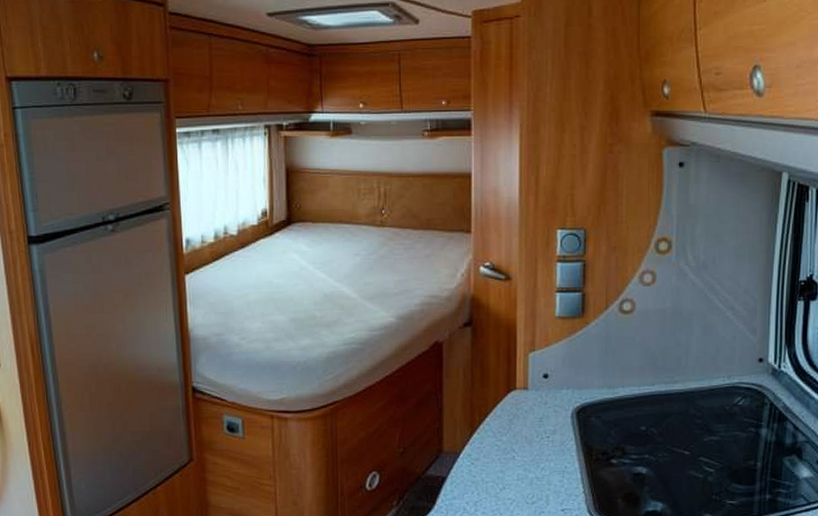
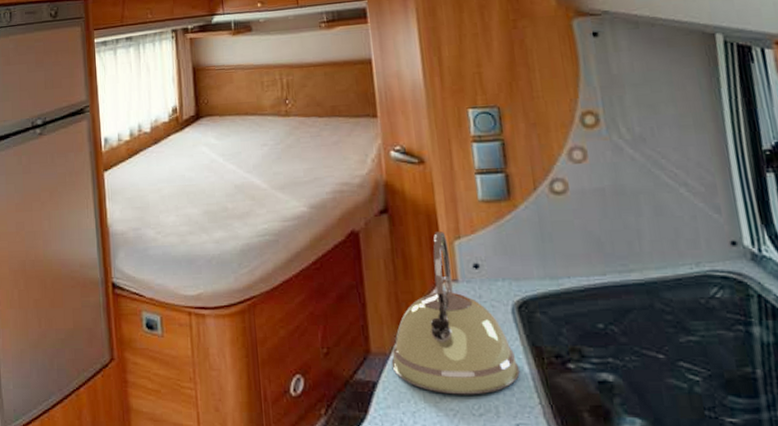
kettle: none [461,344,571,487] -> present [391,231,520,395]

